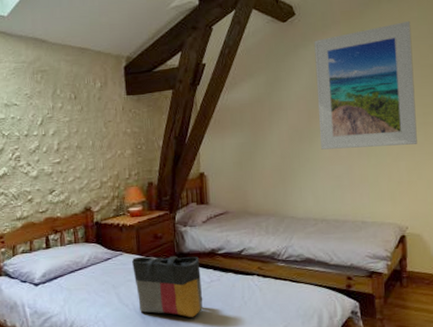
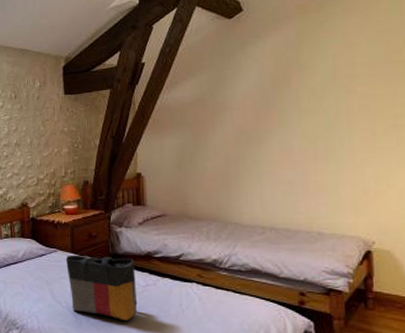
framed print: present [314,21,417,150] -> none [264,13,387,153]

